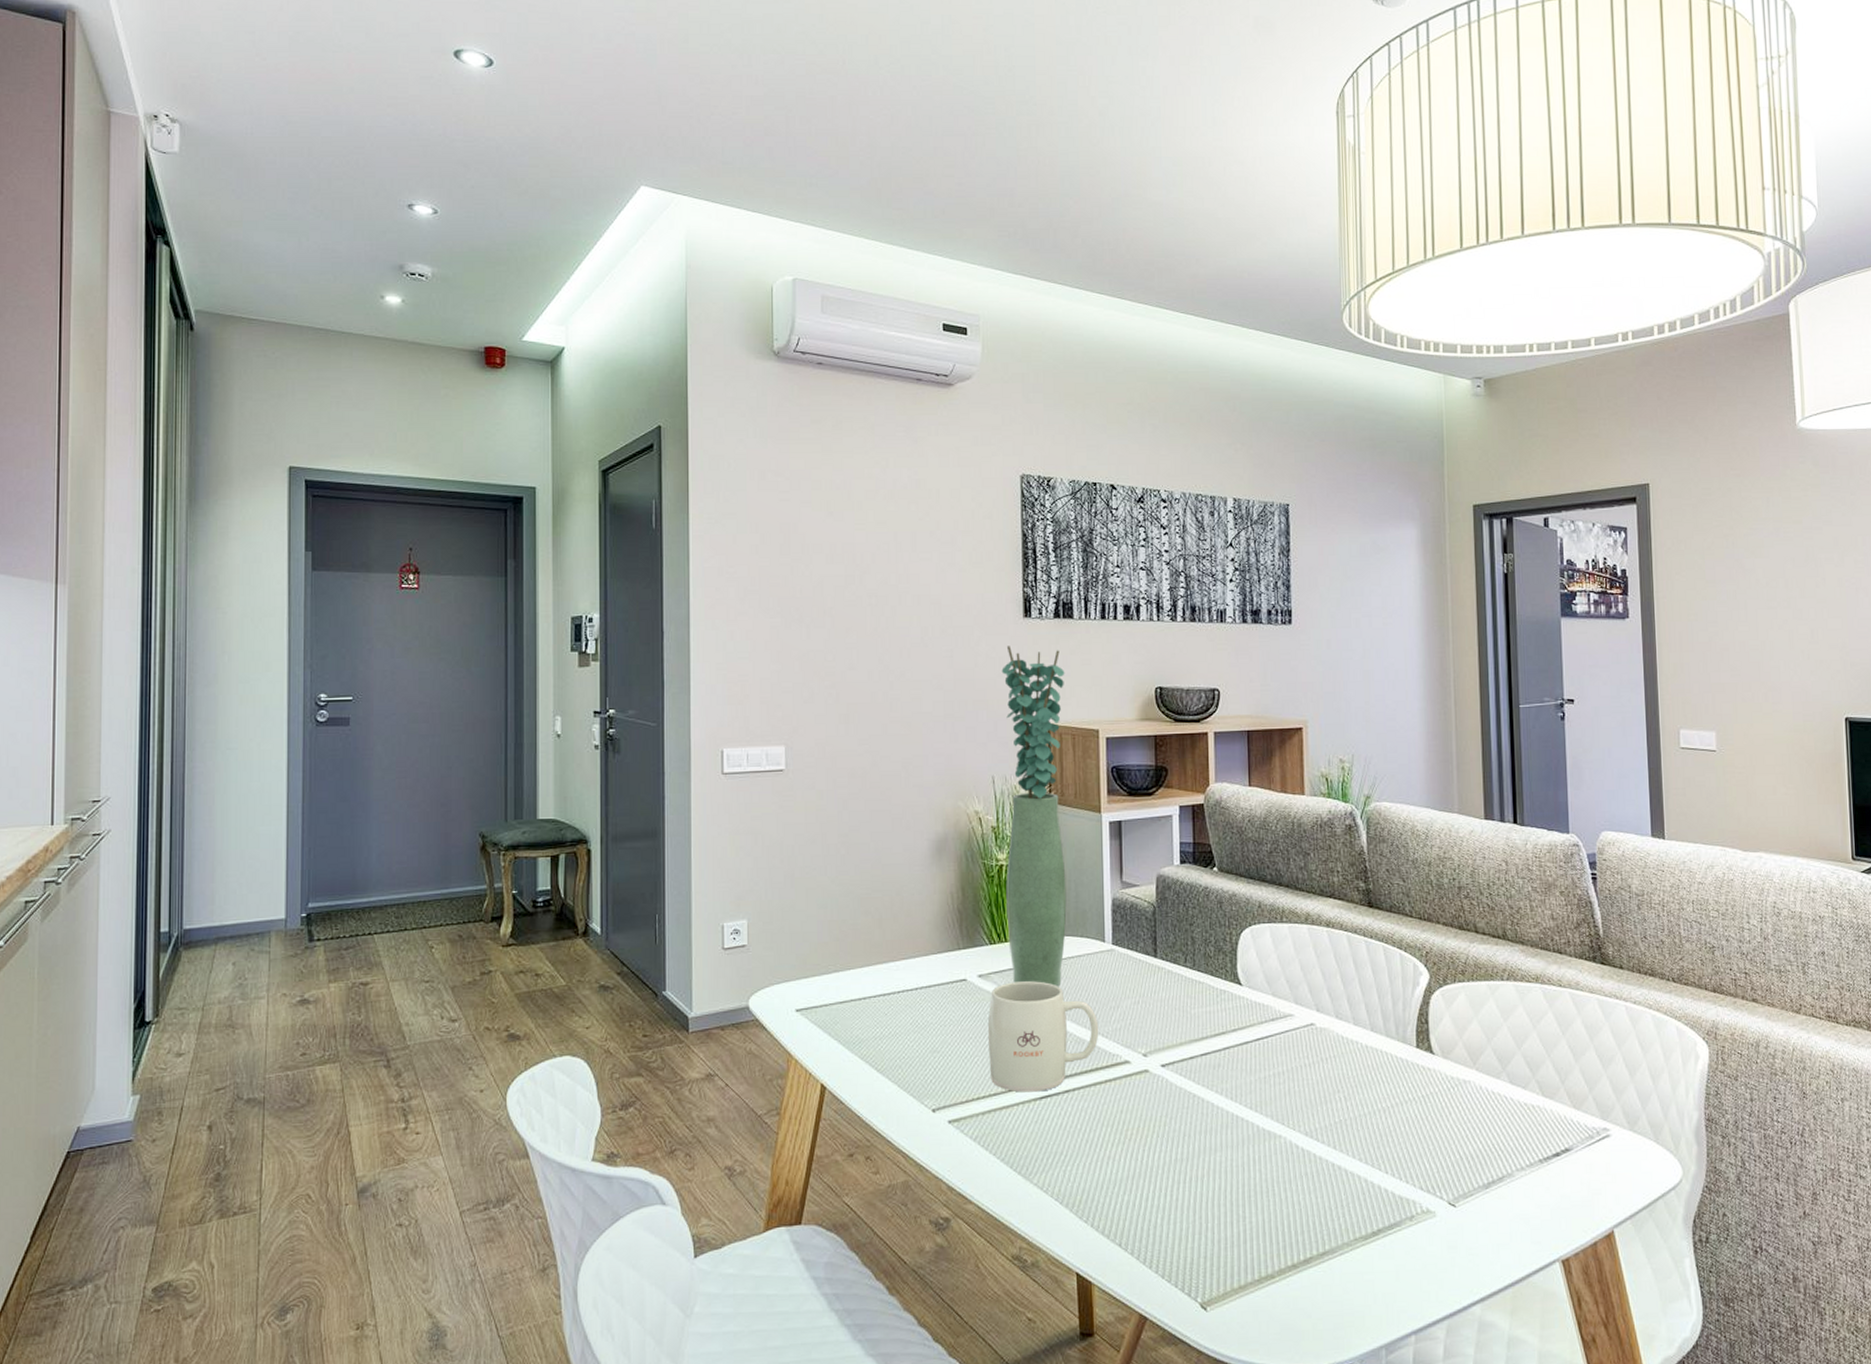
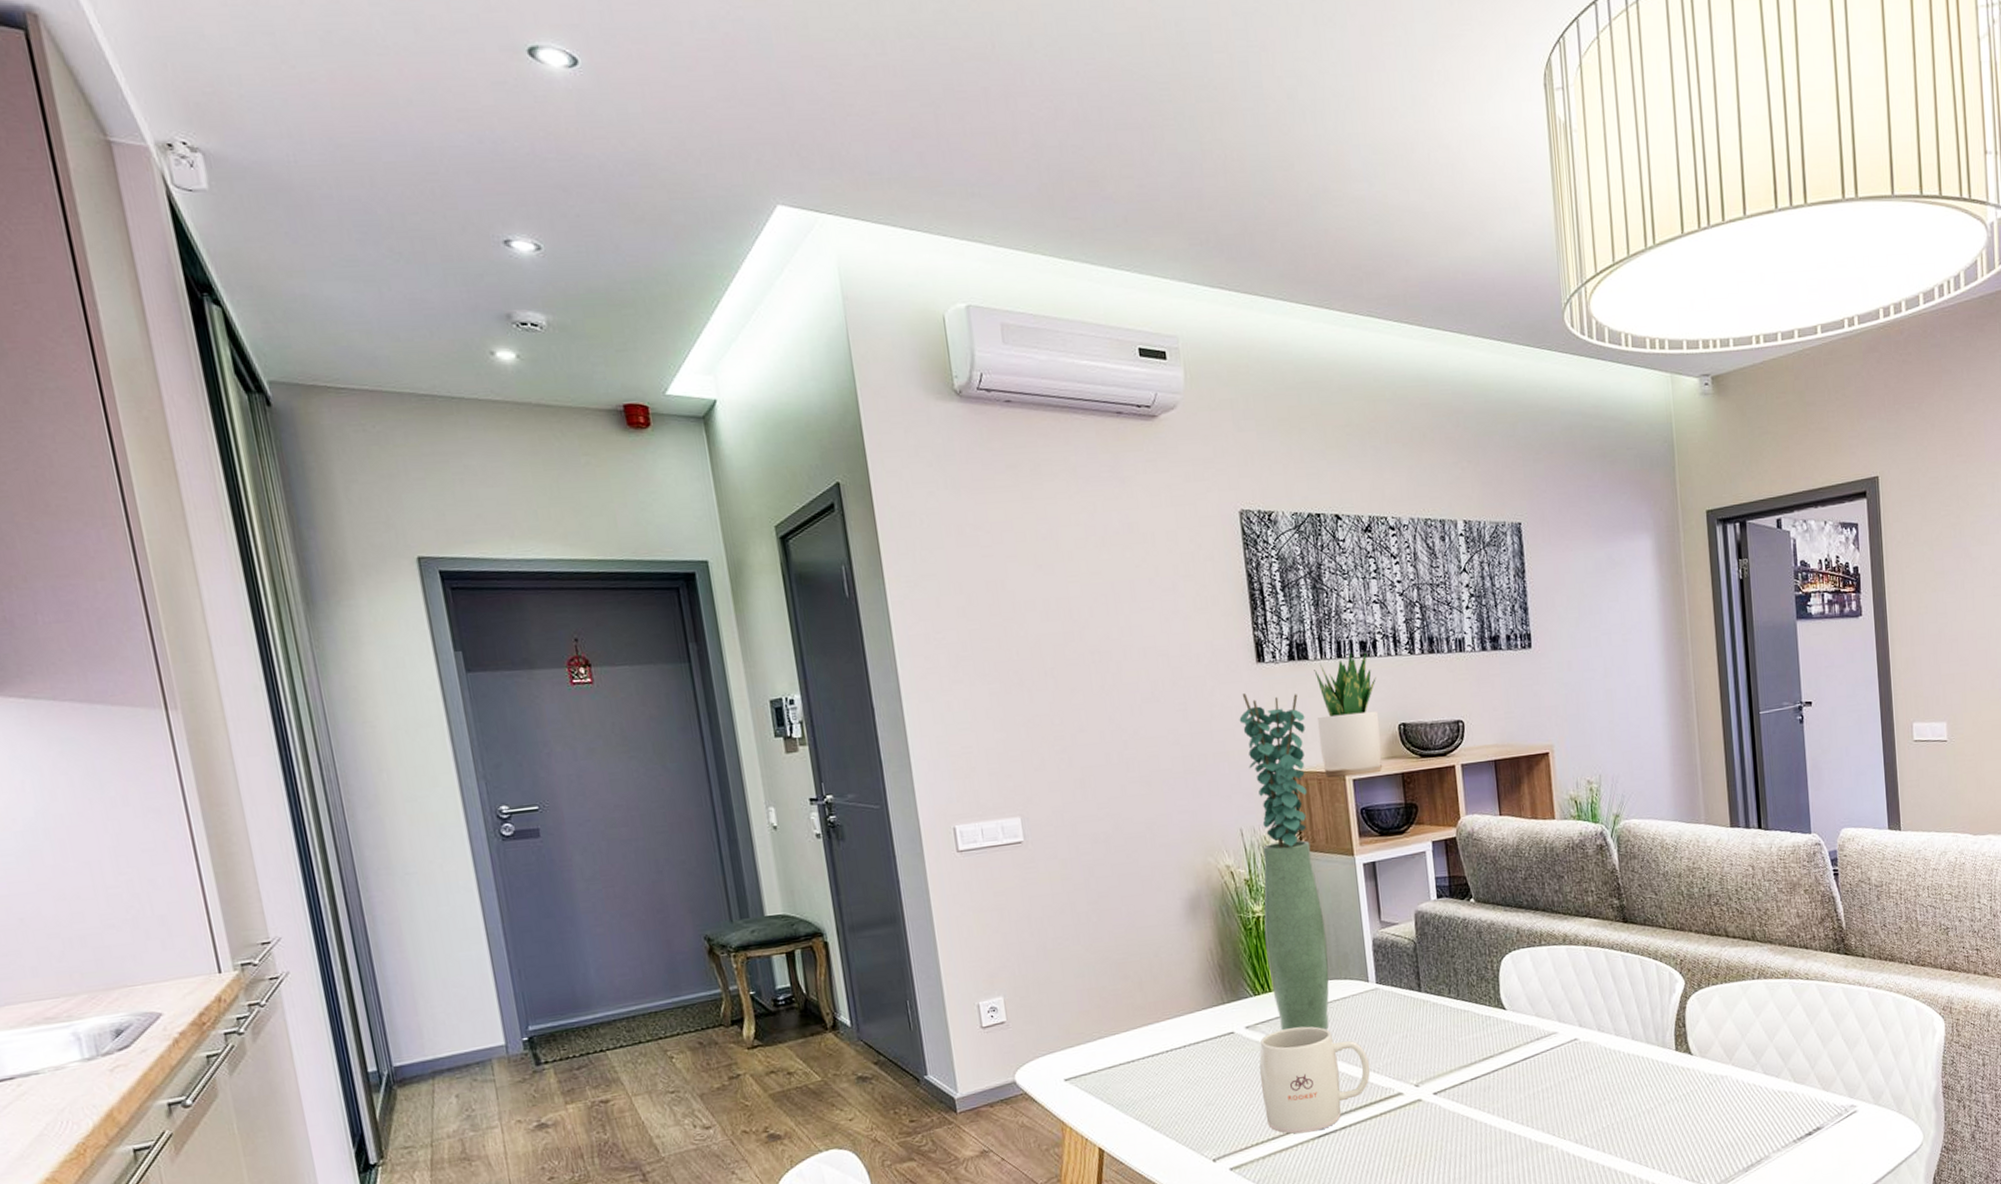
planter: none [1076,615,1137,735] -> present [1314,652,1382,778]

